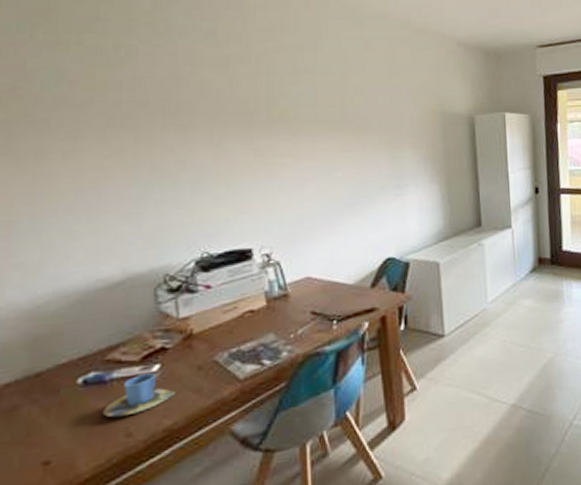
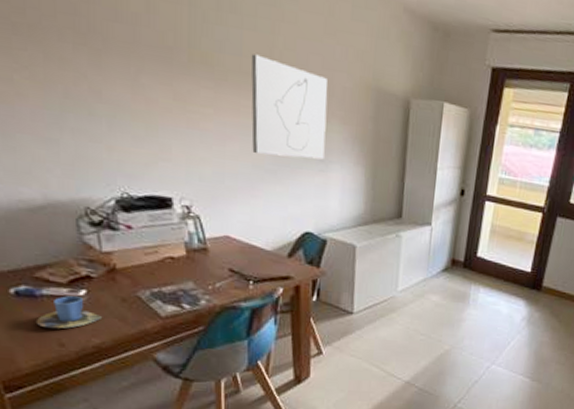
wall art: none [325,103,399,191] -> present [251,54,328,160]

